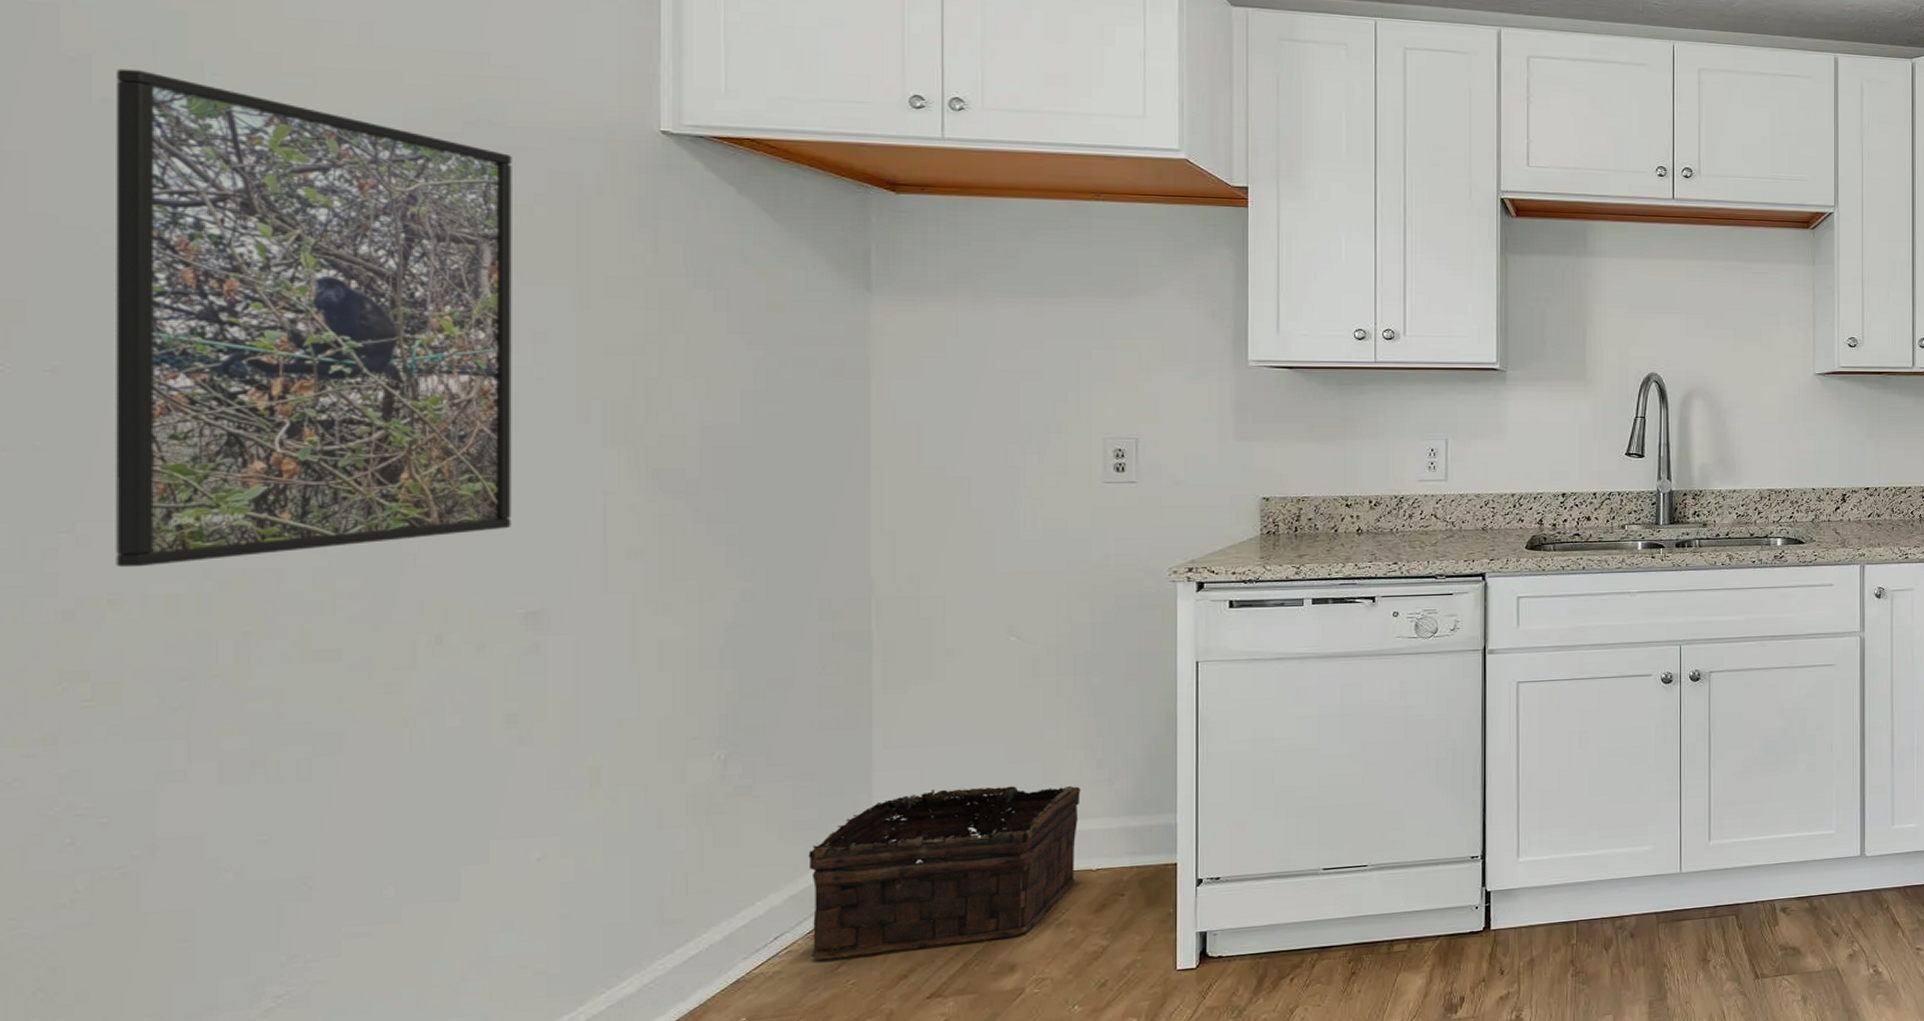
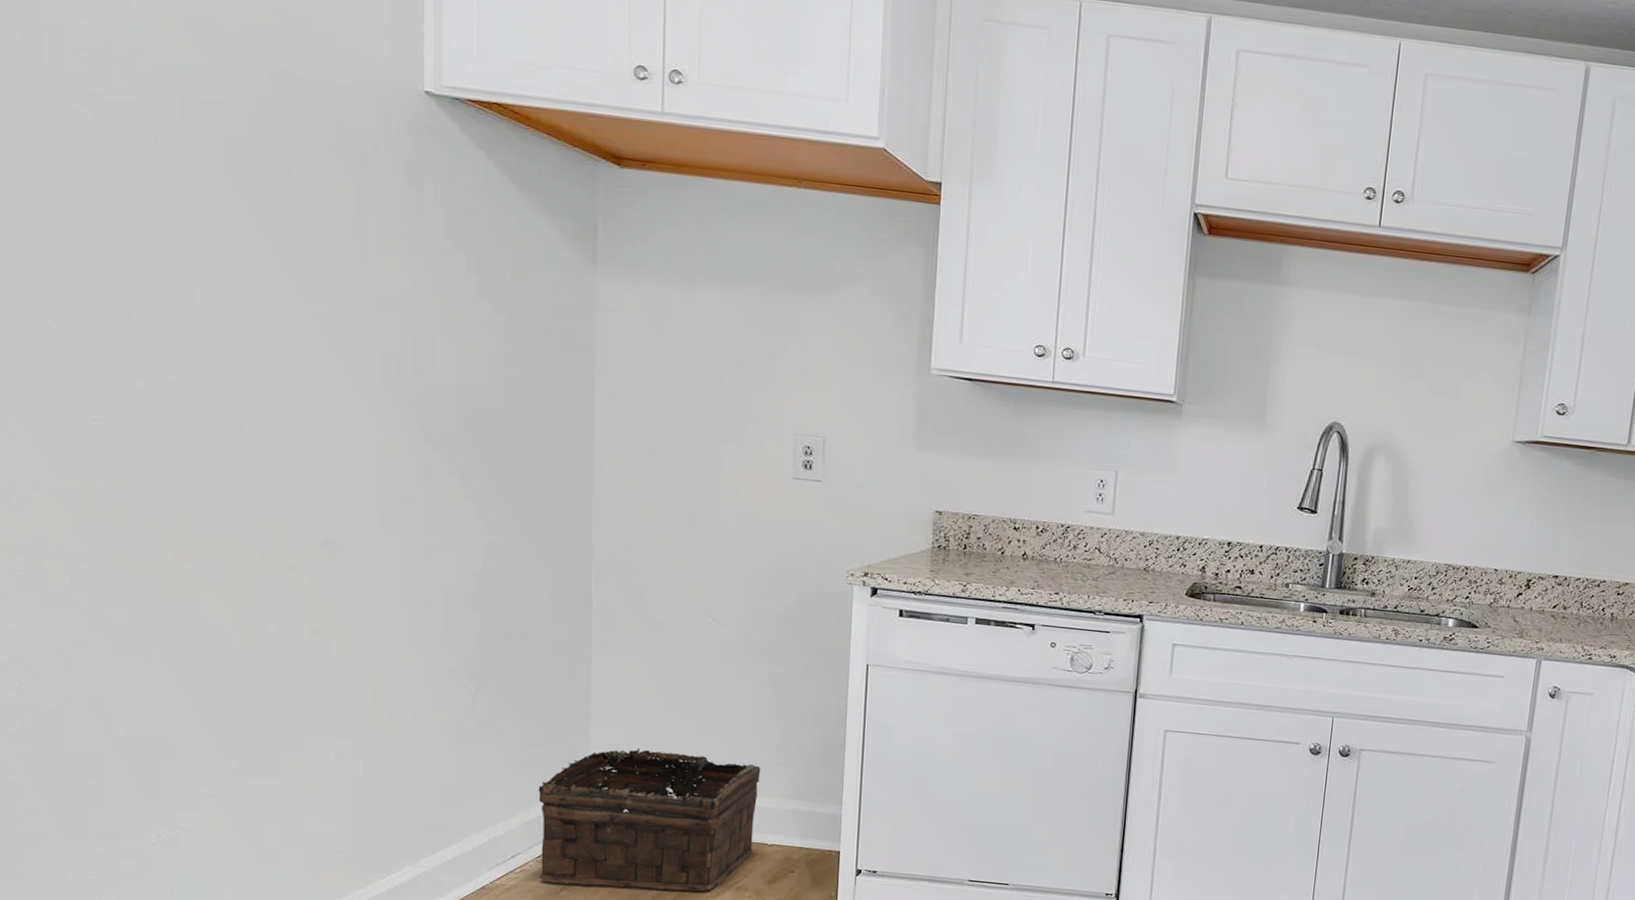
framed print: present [116,68,512,568] -> none [13,8,312,463]

